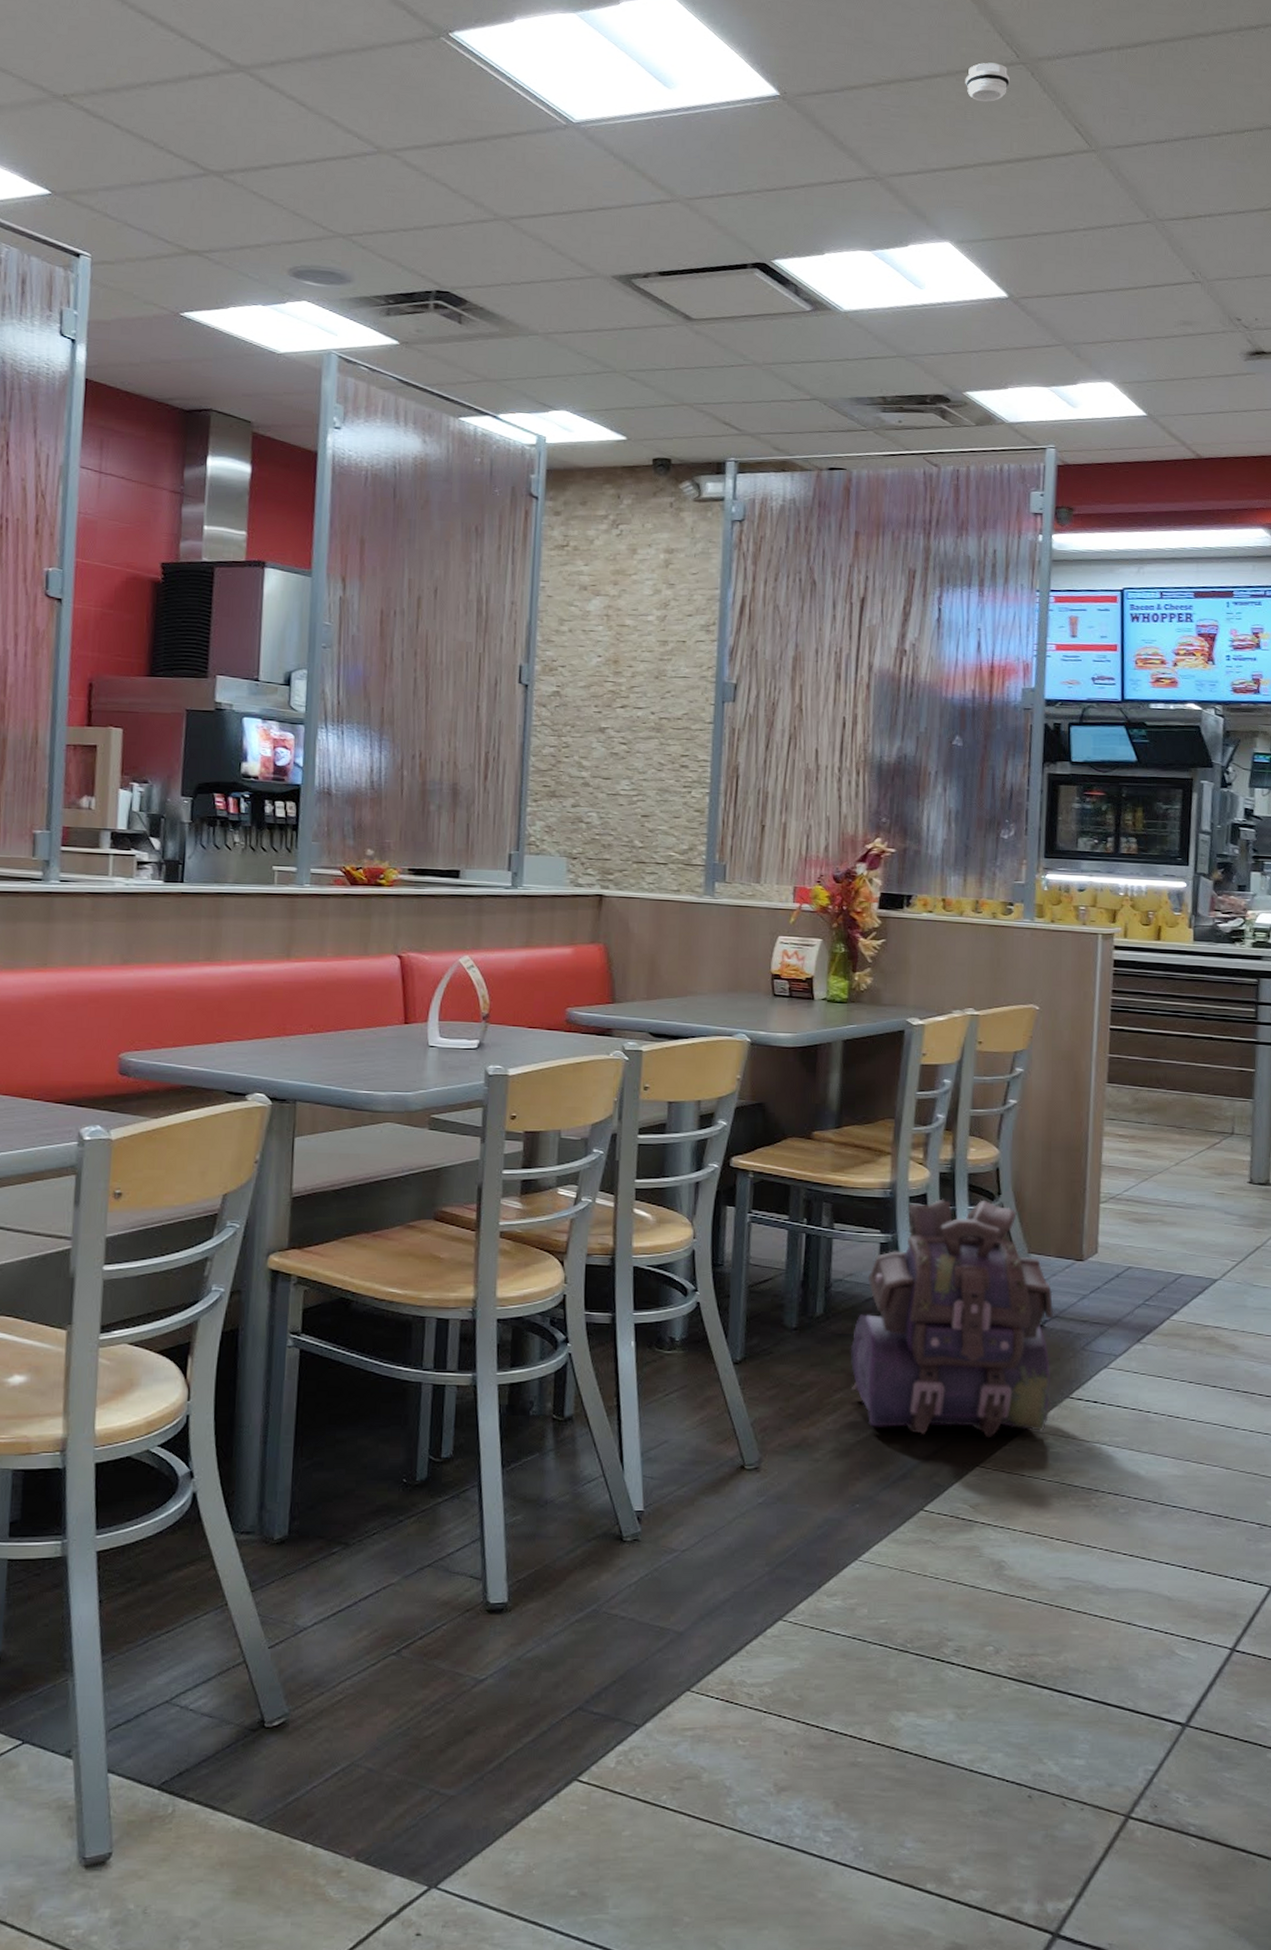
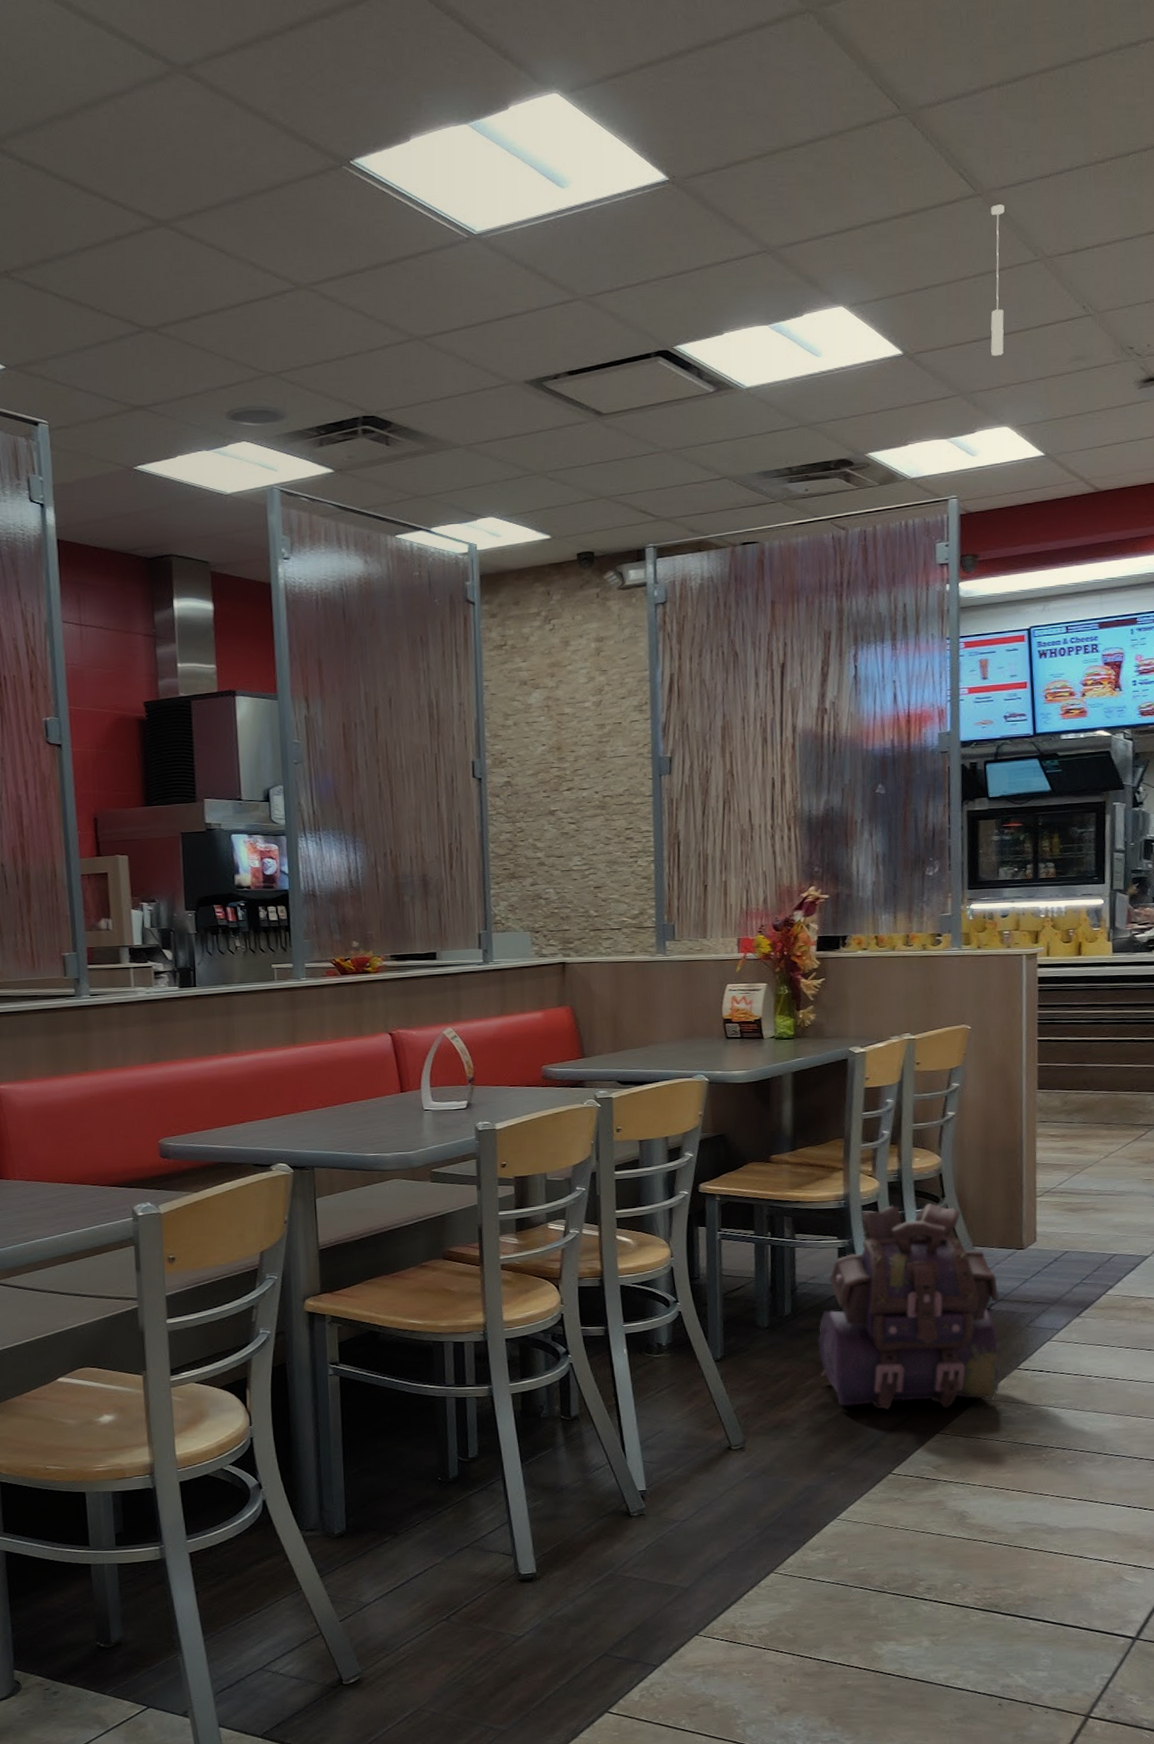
smoke detector: present [965,62,1010,102] -> none [848,118,892,160]
pendant lamp: none [1098,162,1118,311] -> present [991,204,1005,356]

